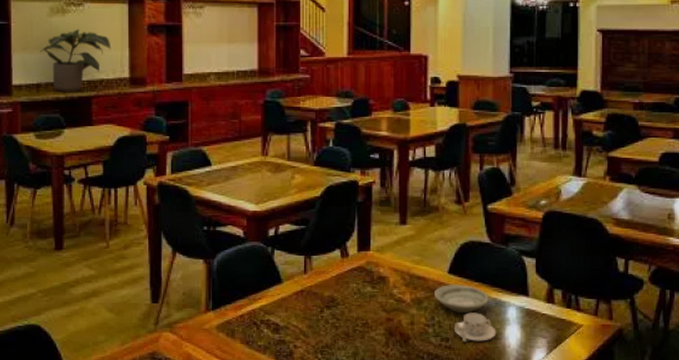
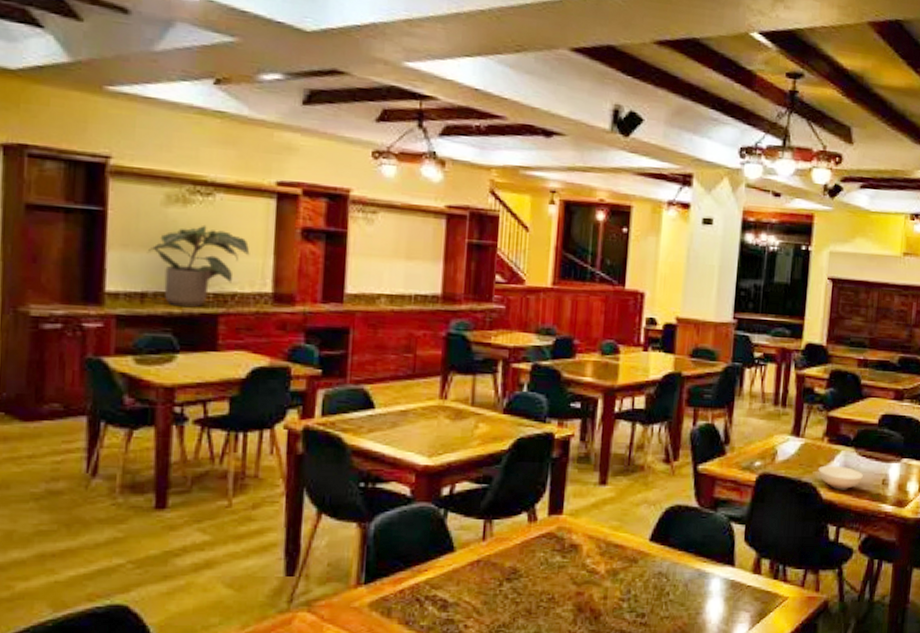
saucer: present [434,283,489,314] -> none [632,552,692,586]
teacup: present [453,312,496,342] -> none [651,585,698,618]
bowl: none [602,202,647,225] -> present [818,465,863,490]

